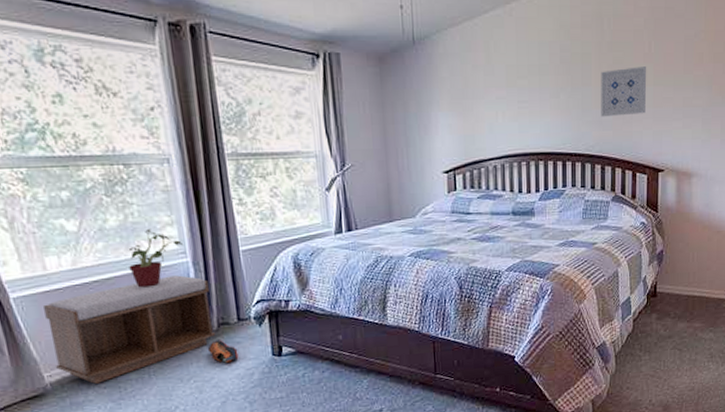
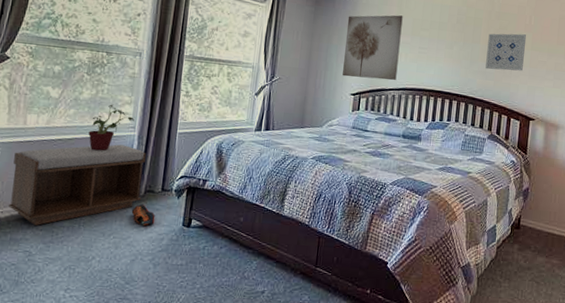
wall art: none [424,63,496,151] -> present [342,15,403,81]

